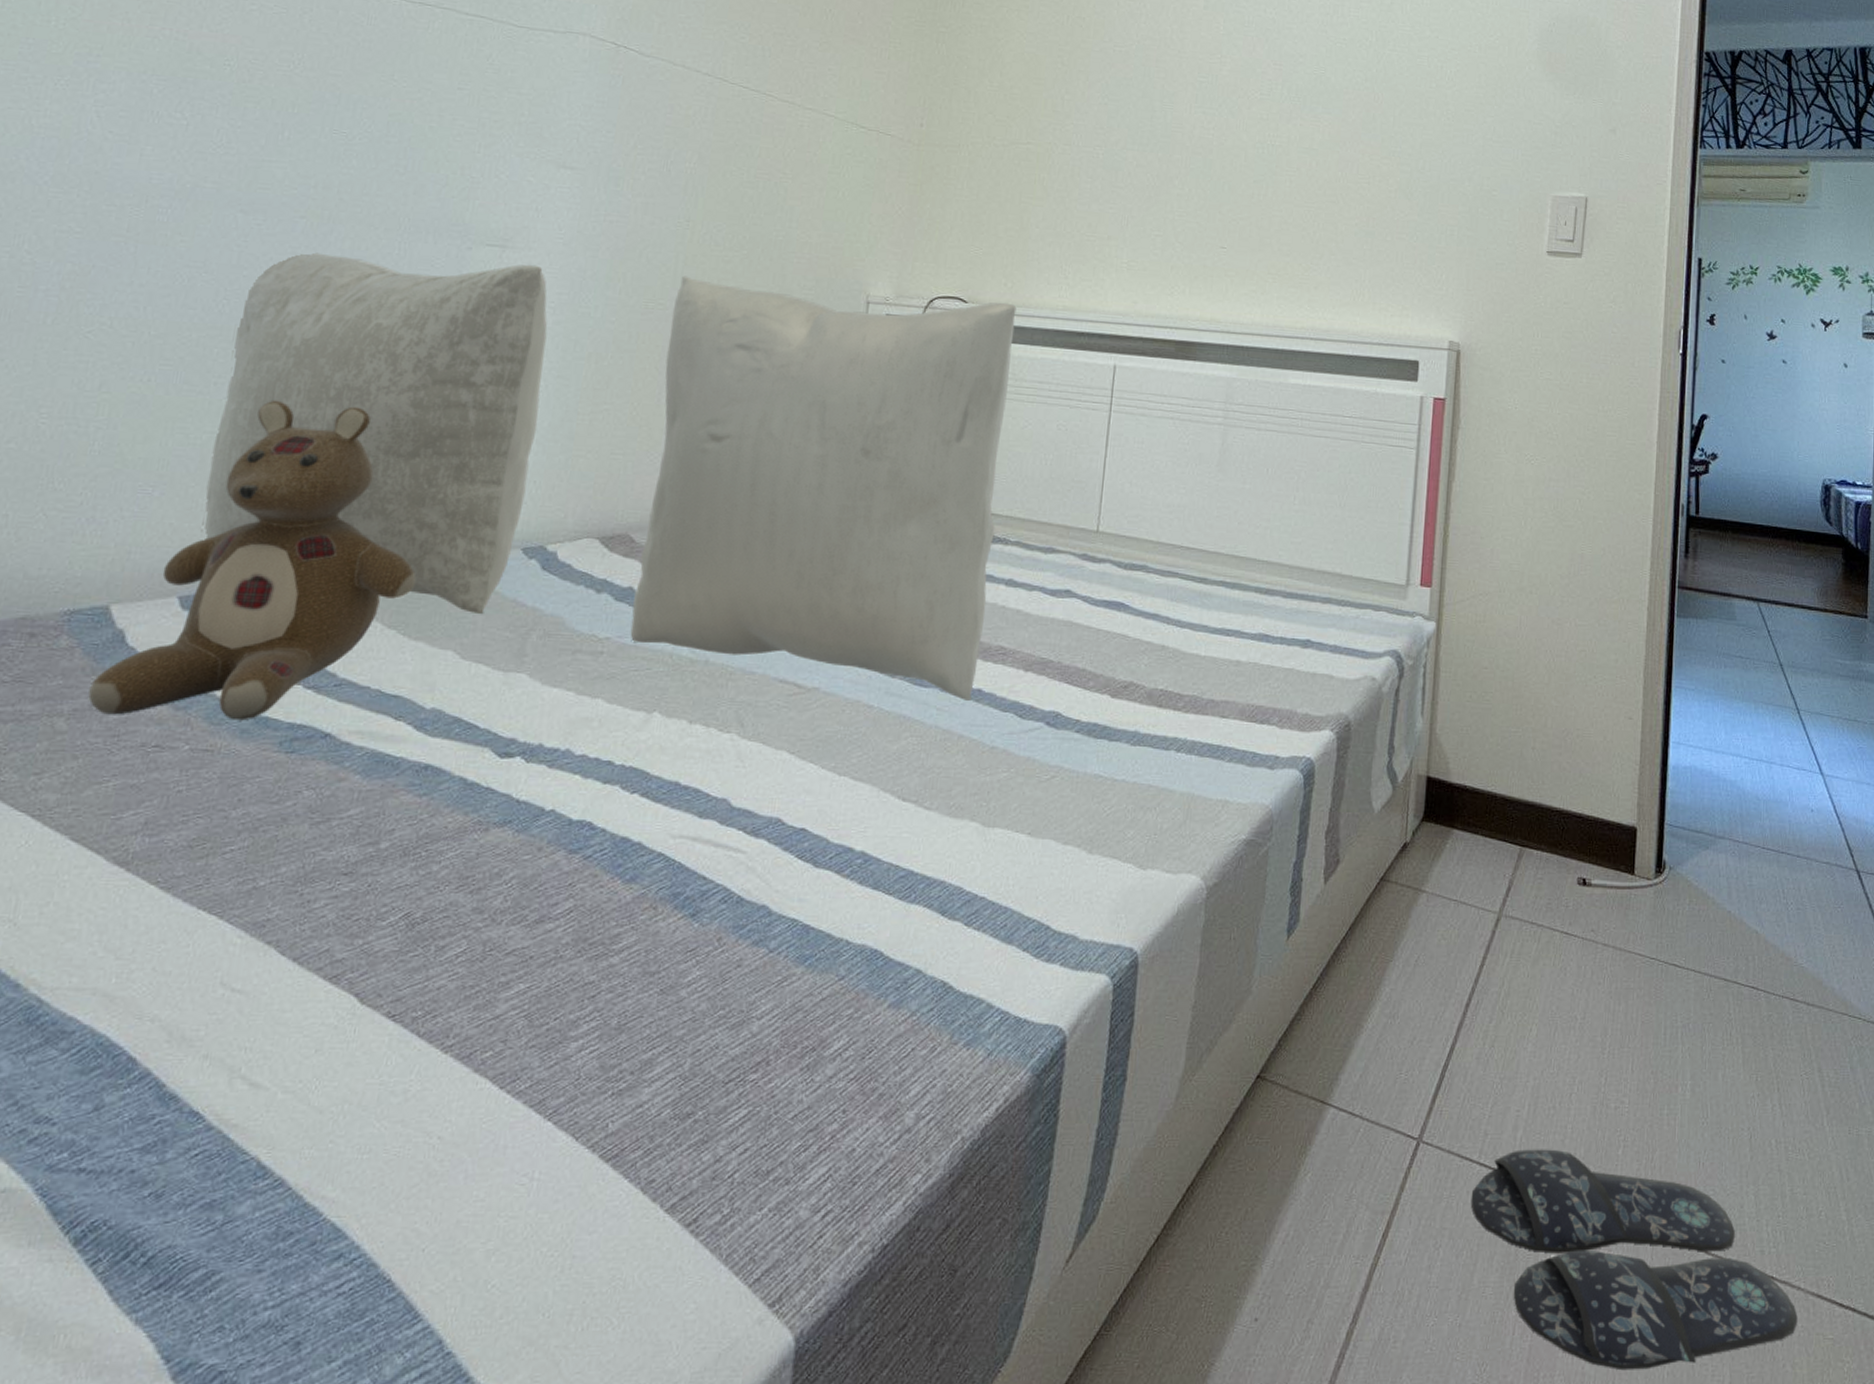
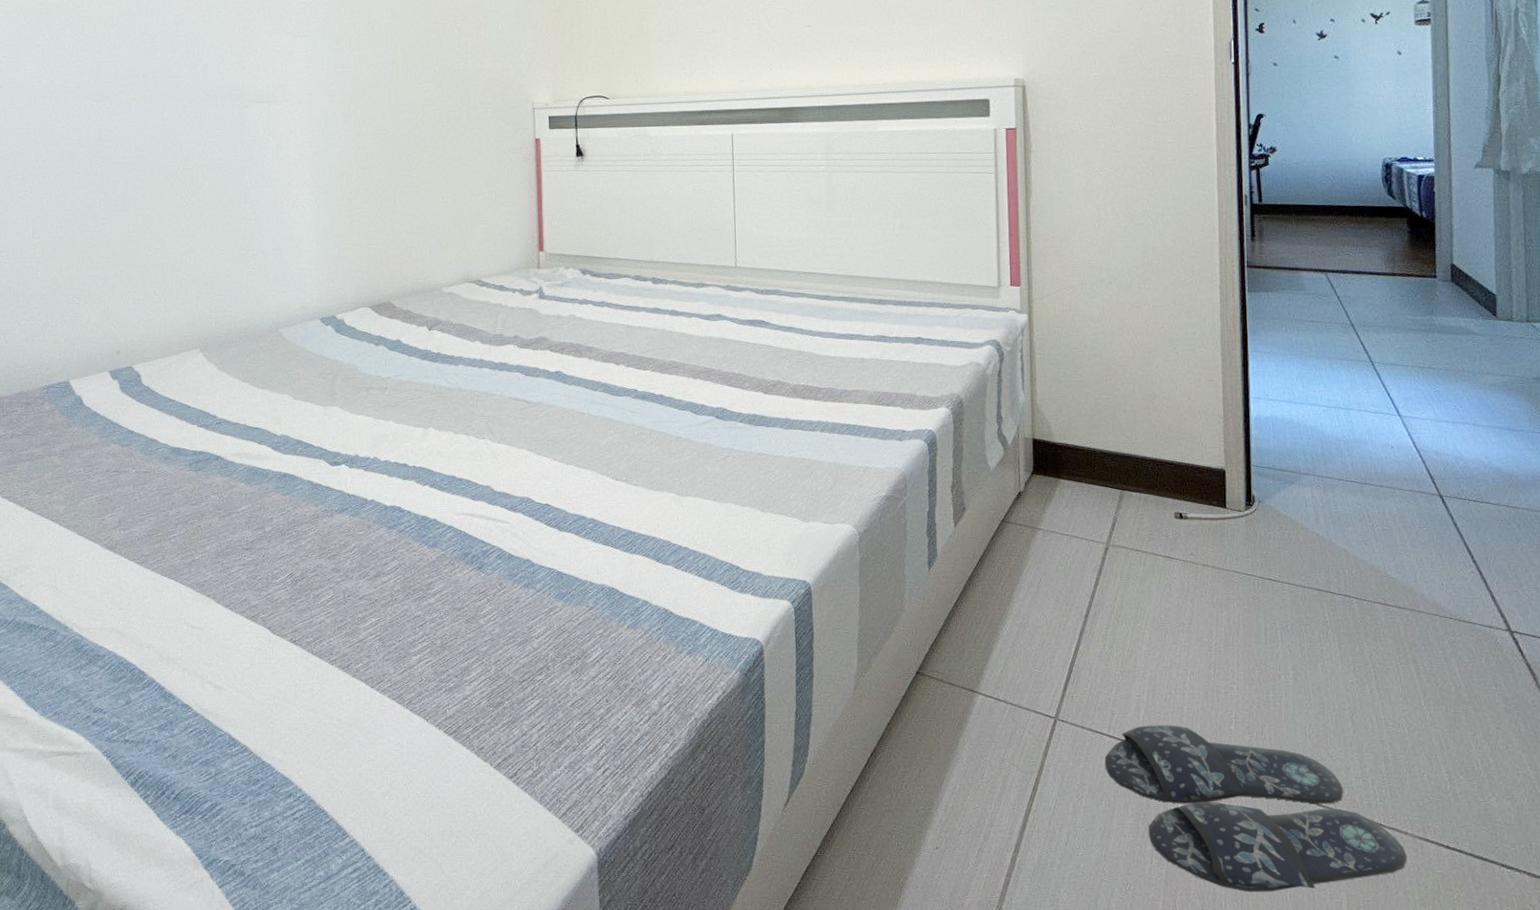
stuffed bear: present [88,400,417,721] -> none [68,229,255,453]
pillow: present [201,252,548,615] -> none [106,112,316,368]
pillow: present [630,275,1017,702] -> none [393,95,658,405]

